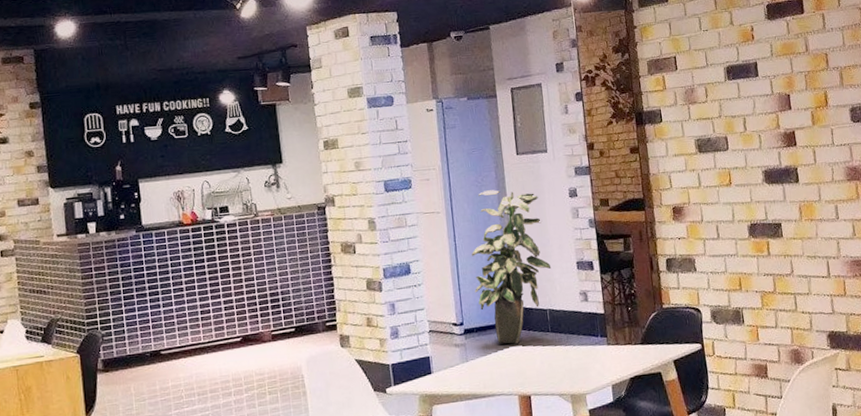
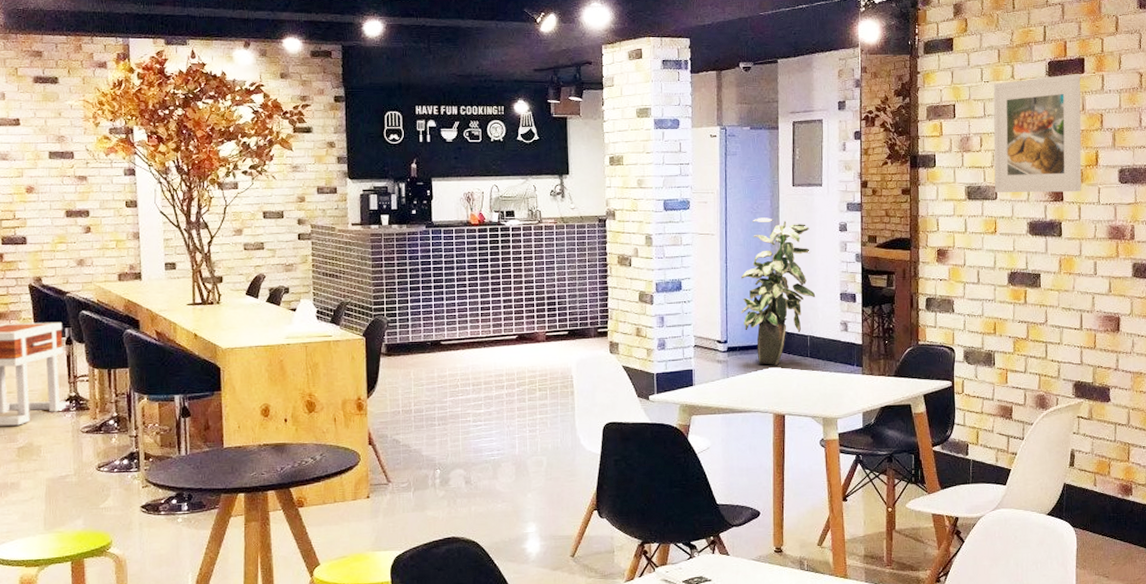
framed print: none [712,14,814,144] -> present [993,74,1082,193]

